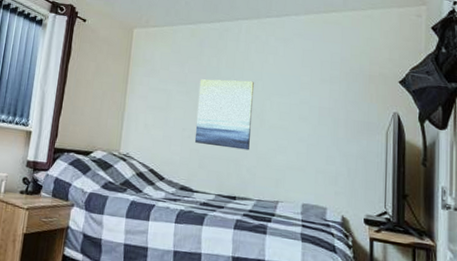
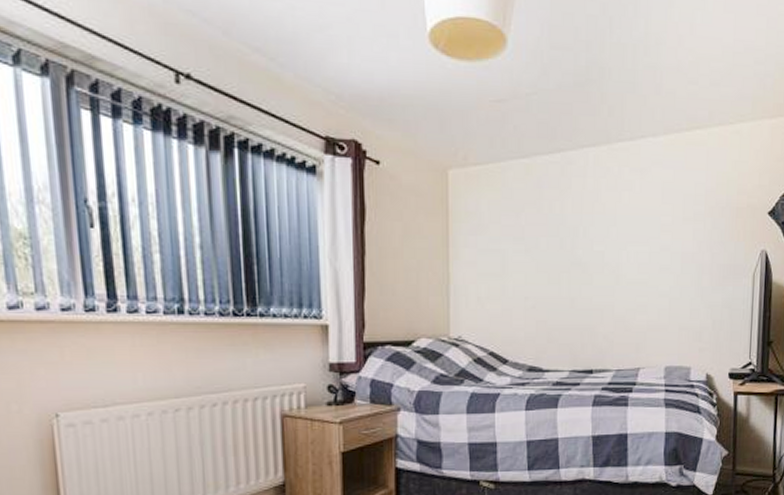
wall art: present [194,79,254,151] -> none [540,228,607,314]

